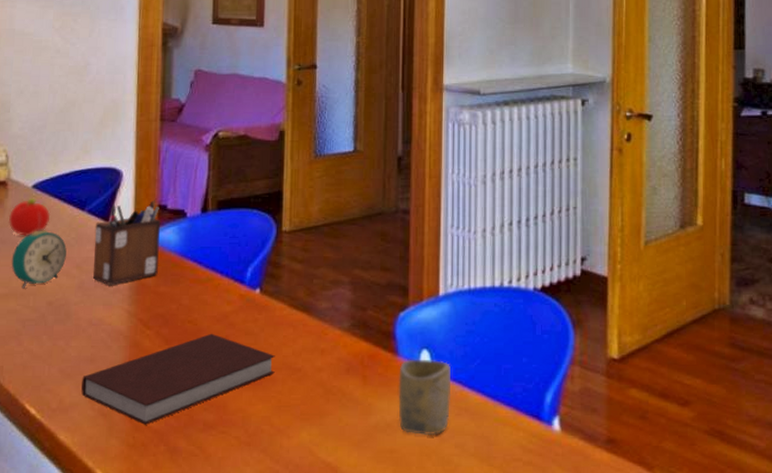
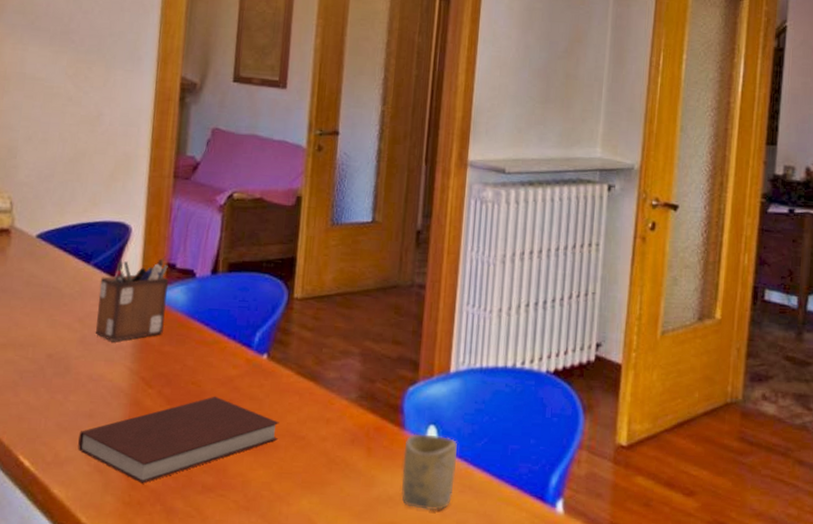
fruit: present [8,197,51,236] -> none [9,247,55,286]
alarm clock: present [11,229,67,289] -> none [10,280,70,340]

